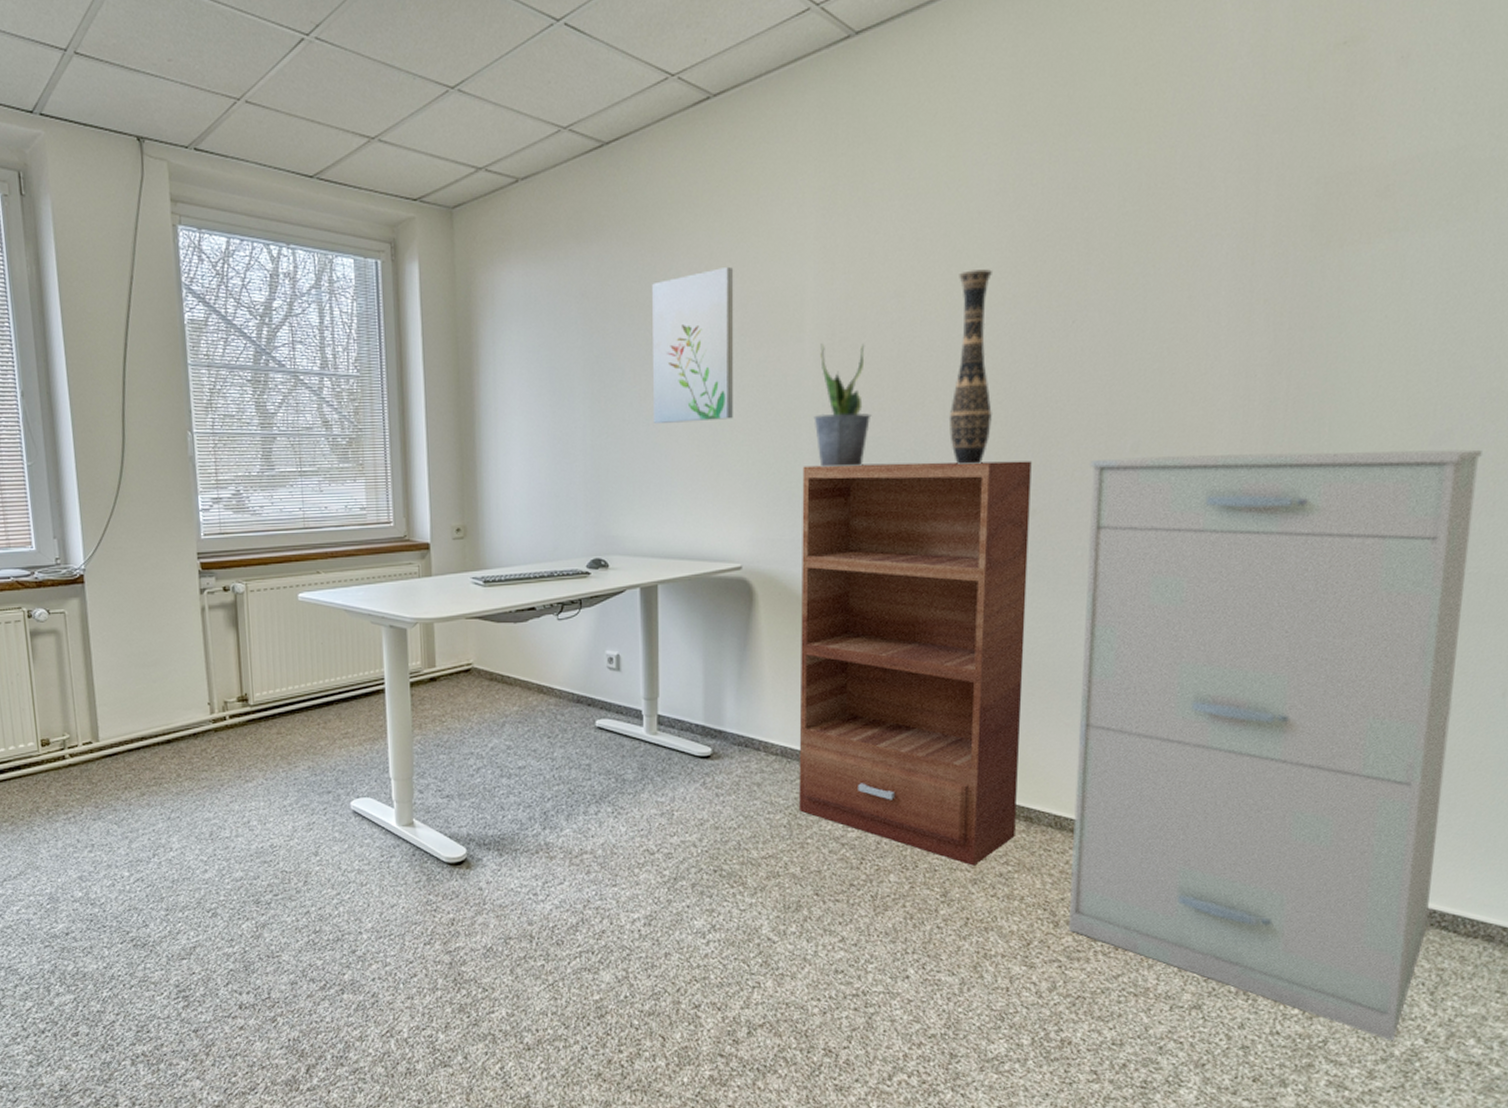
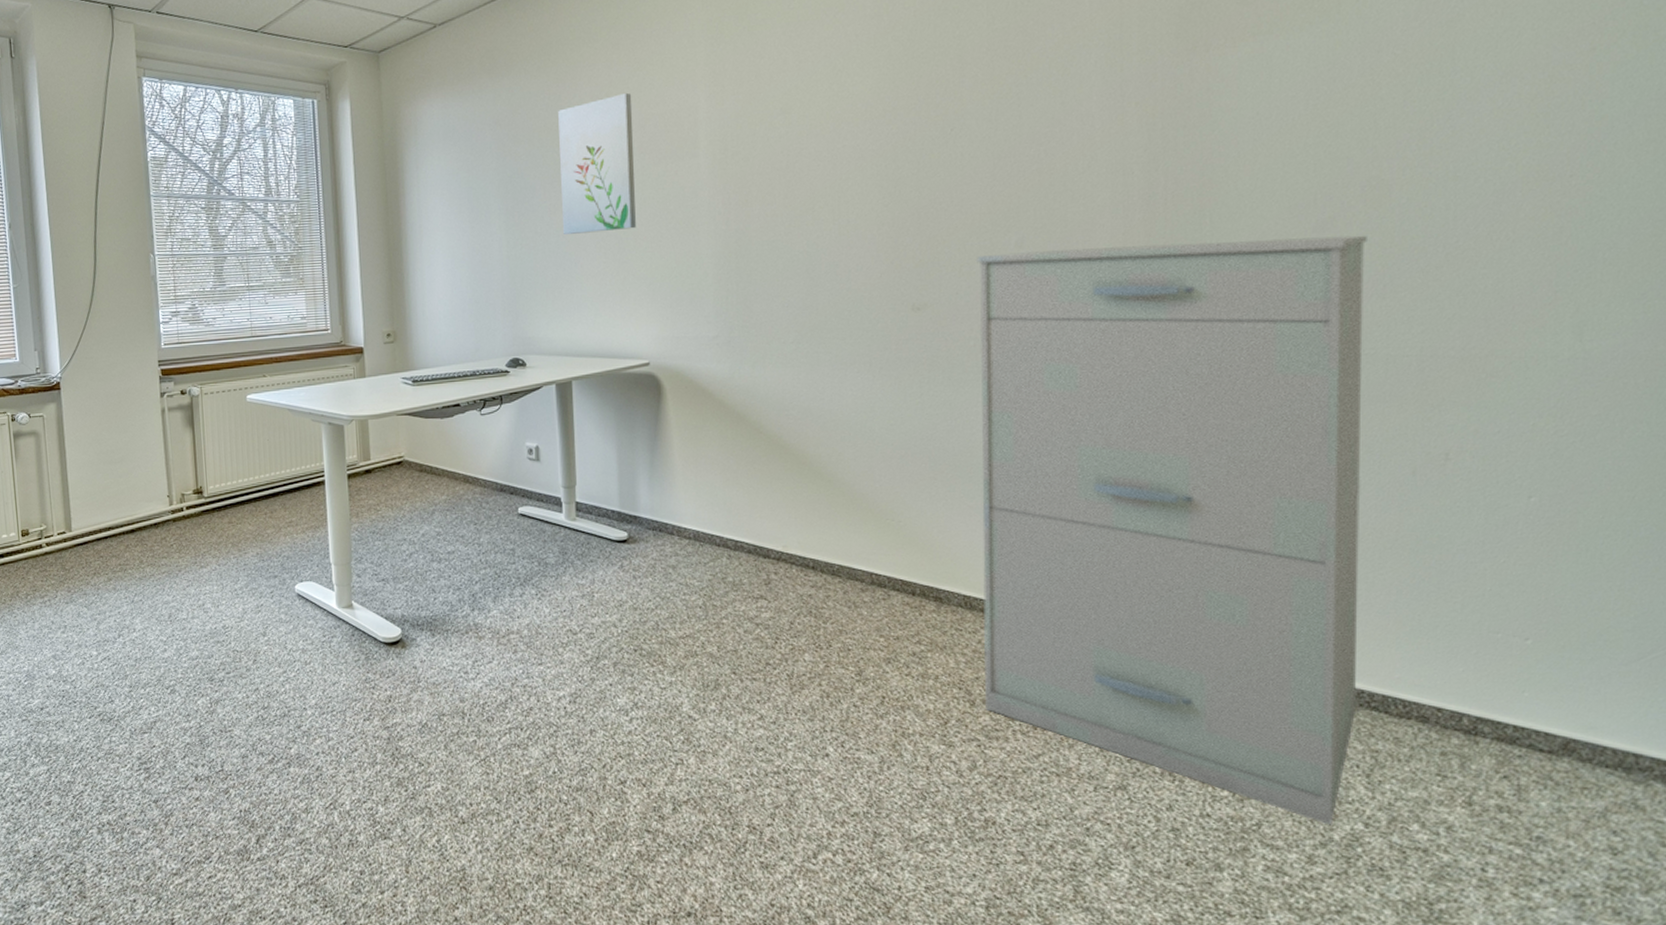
bookshelf: present [798,461,1032,866] -> none [702,258,926,645]
potted plant: present [813,343,872,467] -> none [711,157,765,269]
decorative vase: present [948,269,992,464] -> none [838,85,879,264]

